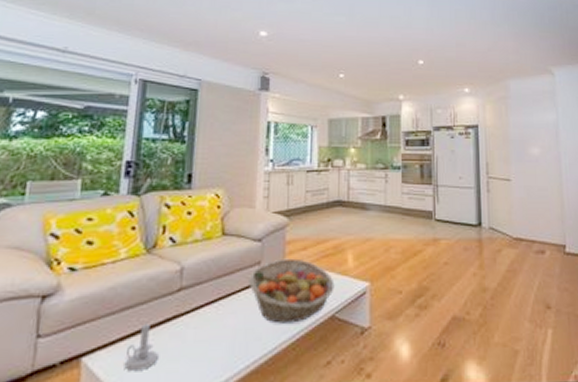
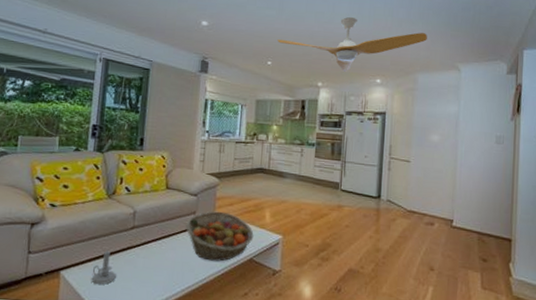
electric fan: none [349,21,515,82] -> present [277,17,427,72]

